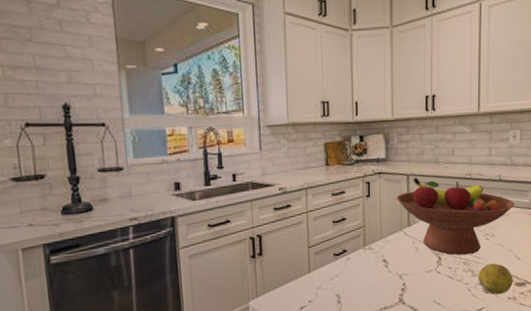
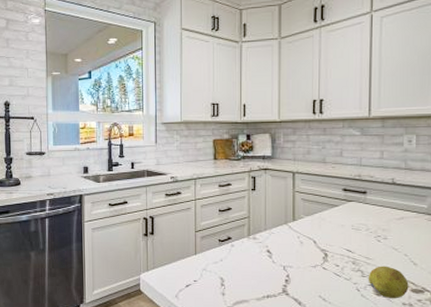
fruit bowl: present [396,178,515,256] -> none [281,176,410,255]

